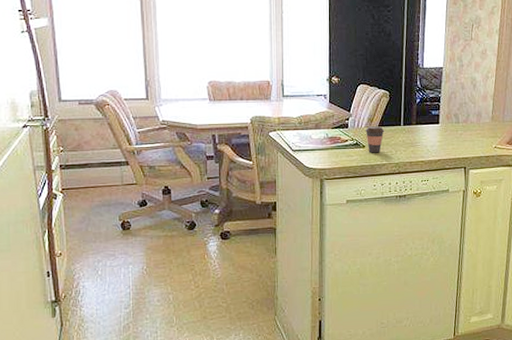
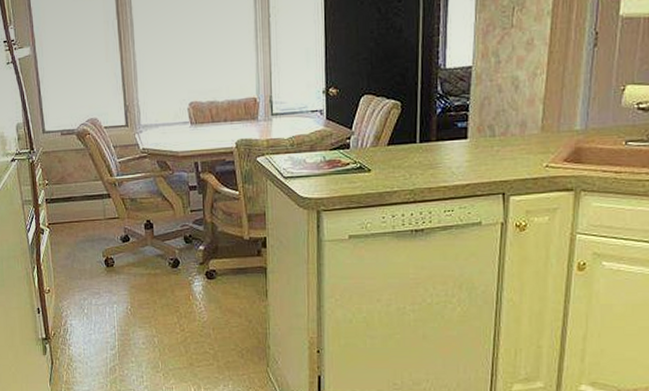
coffee cup: present [366,126,385,153] -> none [371,145,396,178]

